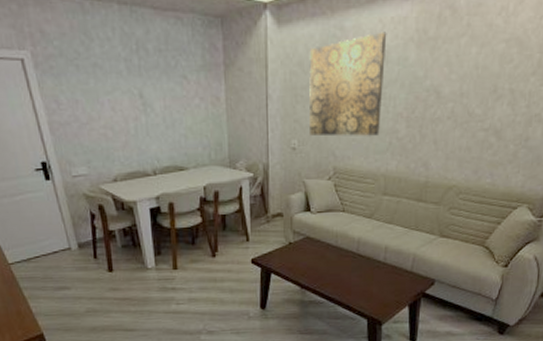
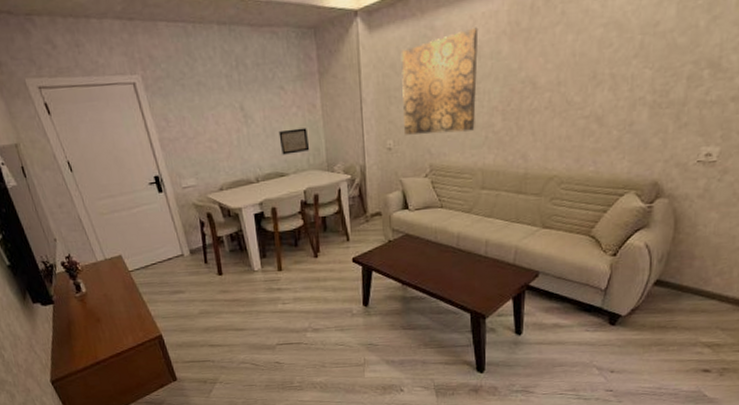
wall art: none [179,121,212,148] -> present [278,127,310,155]

